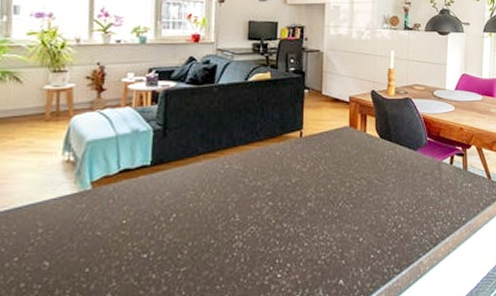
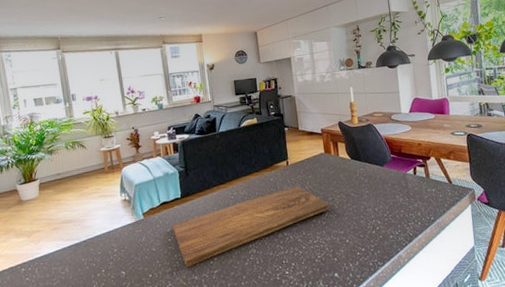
cutting board: none [131,164,345,260] -> present [172,185,329,267]

